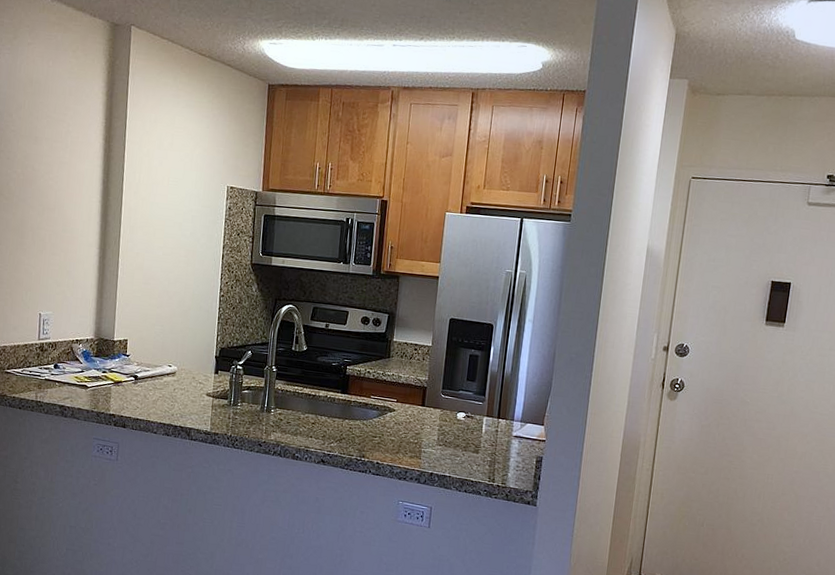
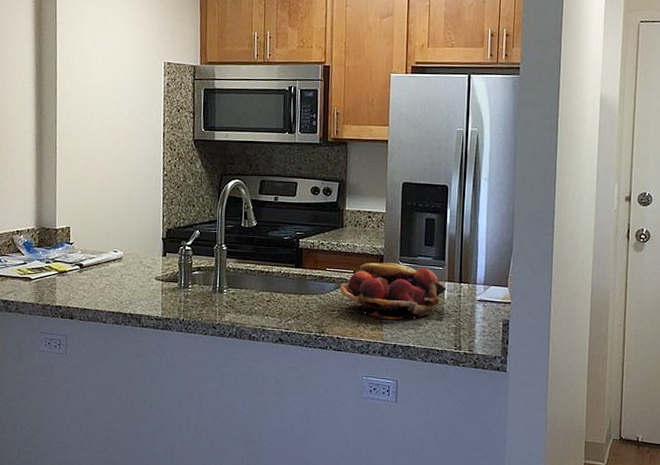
fruit basket: none [382,393,485,450] -> present [339,262,447,320]

